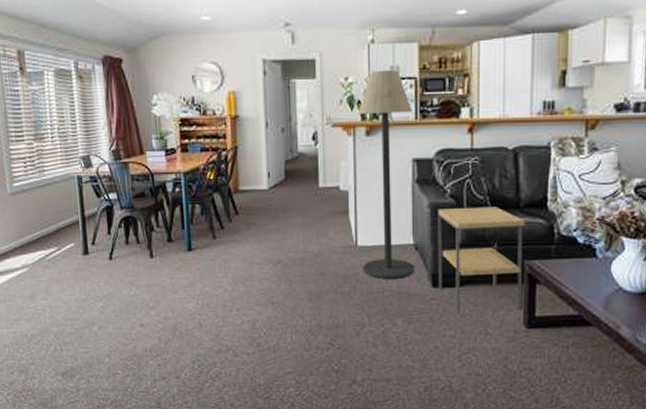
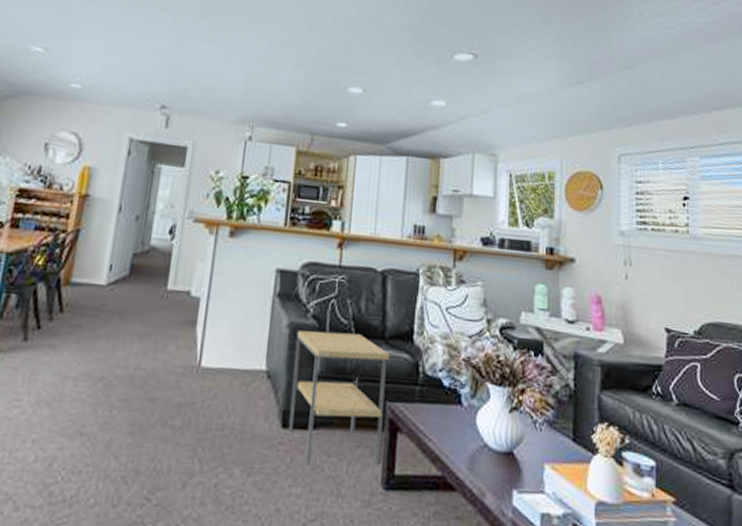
floor lamp: present [357,70,414,279] -> none [203,168,283,414]

